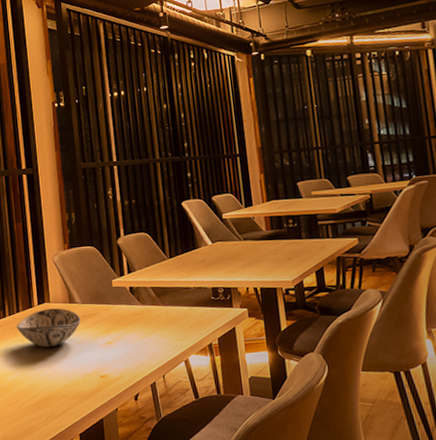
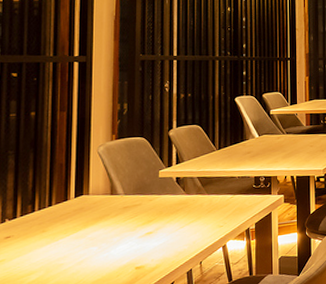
decorative bowl: present [16,308,81,347] -> none [45,200,121,242]

